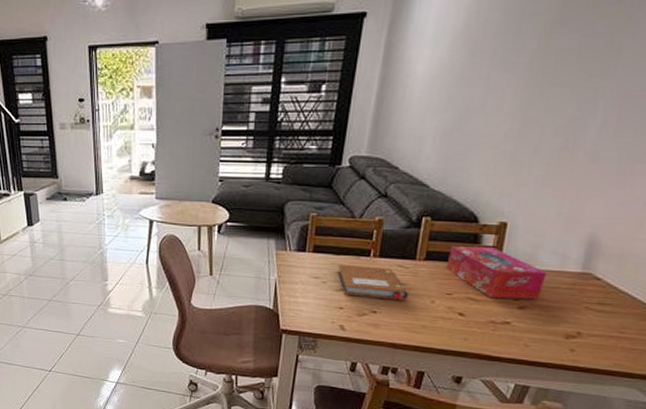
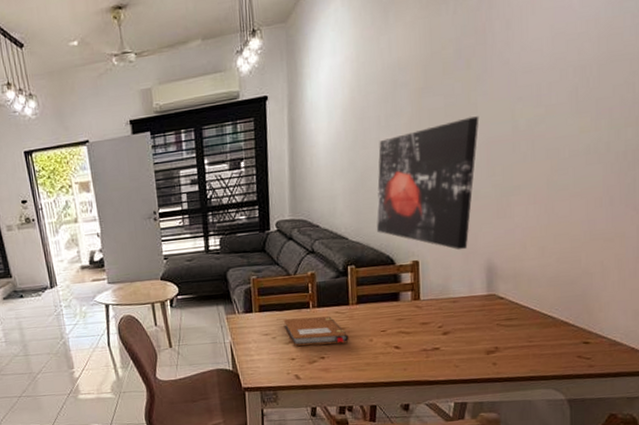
tissue box: present [445,246,547,300] -> none [375,284,460,328]
wall art: none [464,63,620,218] -> present [376,116,479,250]

